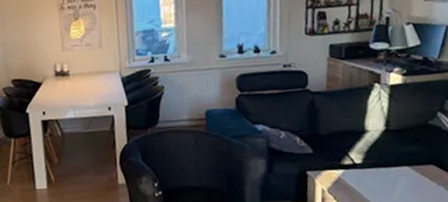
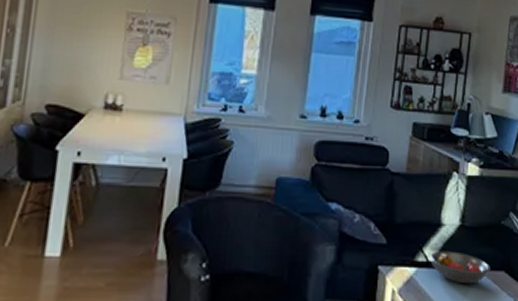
fruit bowl: none [355,152,419,179] -> present [429,251,490,284]

